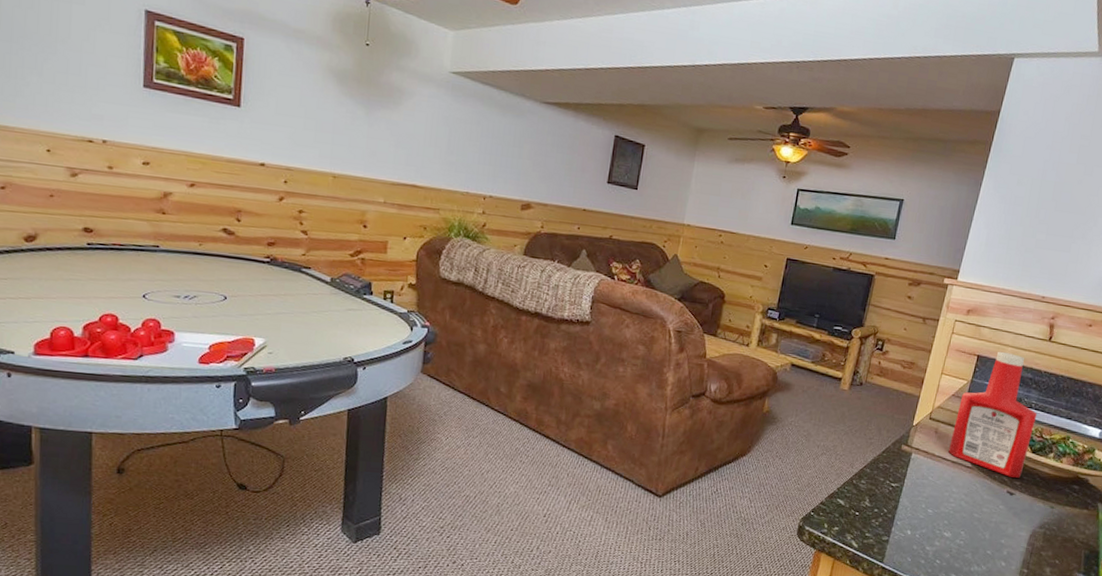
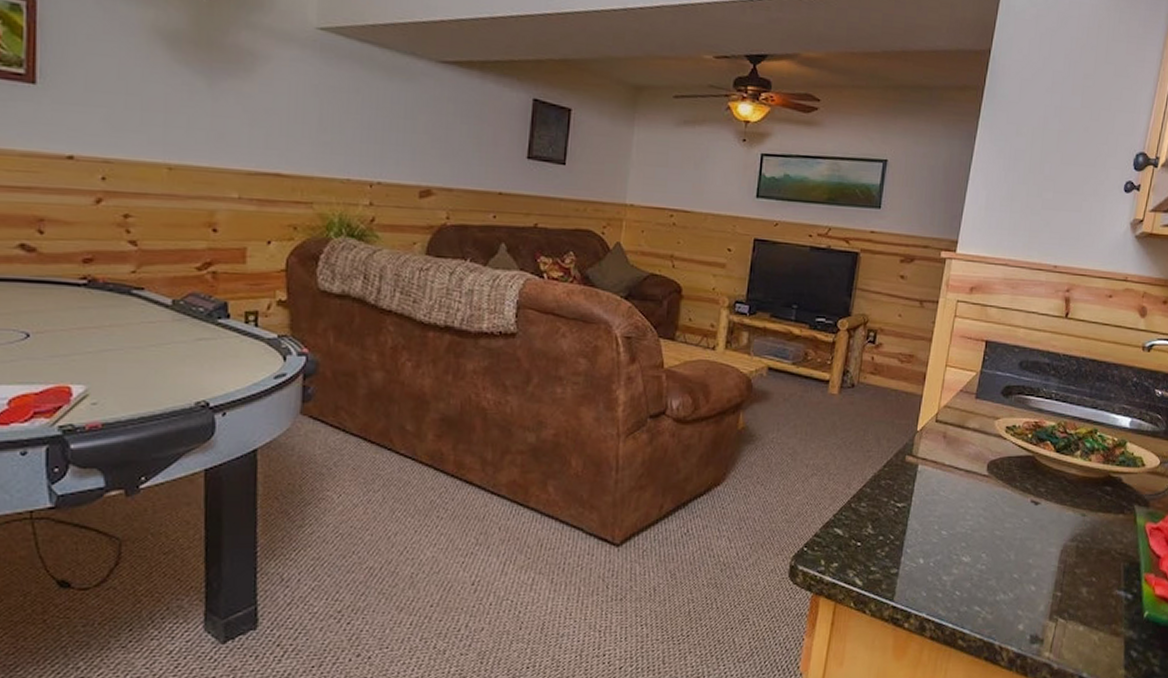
ketchup bottle: present [948,351,1038,478] -> none [960,334,1059,483]

